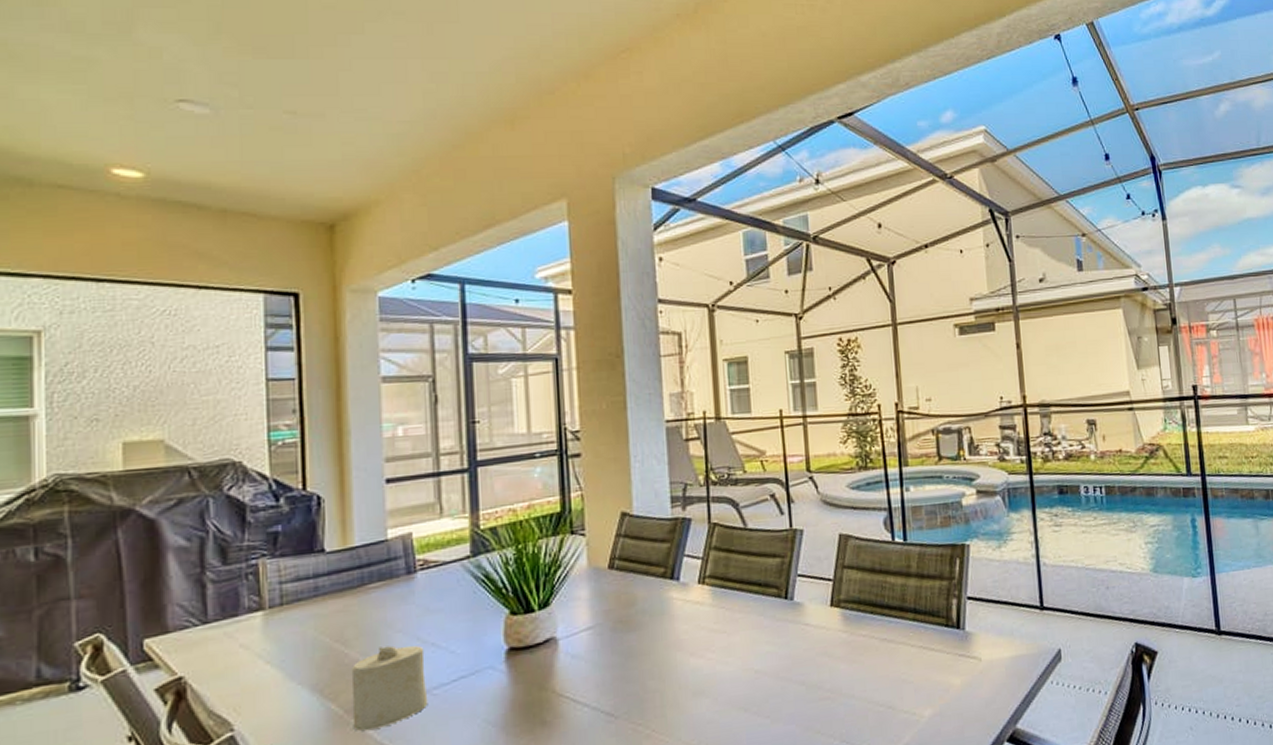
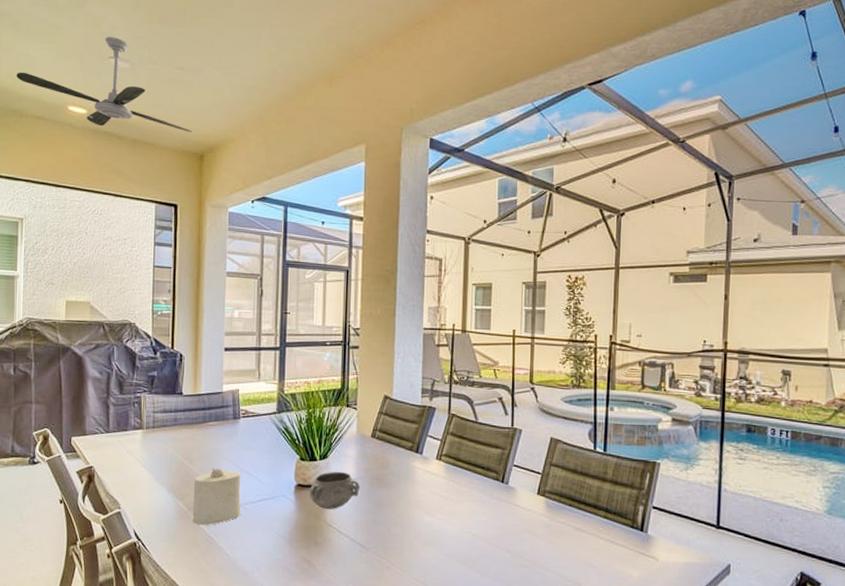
ceiling fan: none [19,72,316,196] -> present [16,36,193,132]
decorative bowl: none [528,620,599,675] -> present [310,471,360,509]

